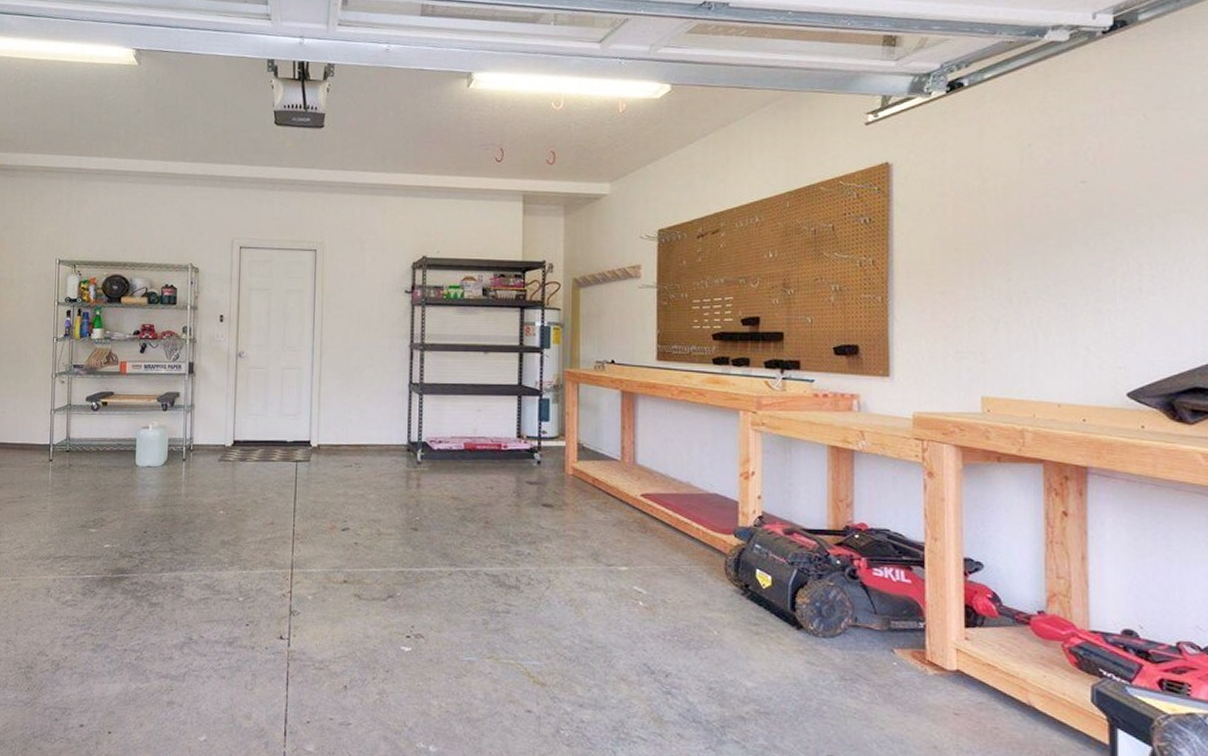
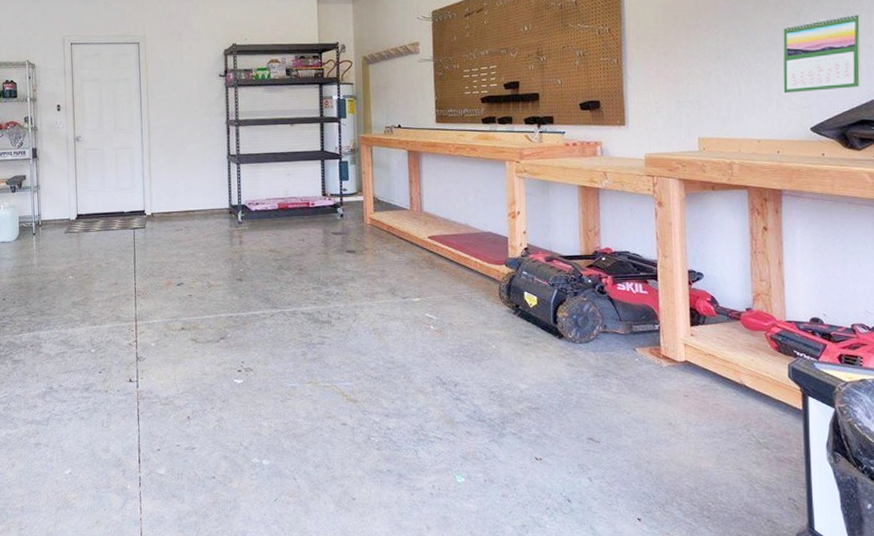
calendar: none [1092,255,1195,350] -> present [783,12,861,94]

